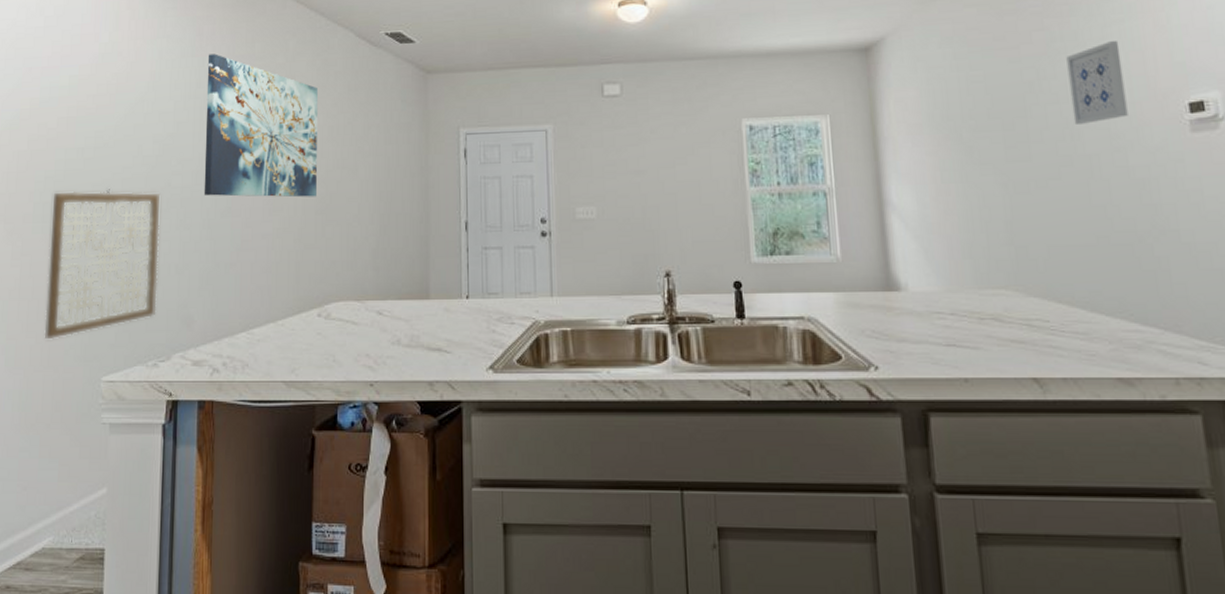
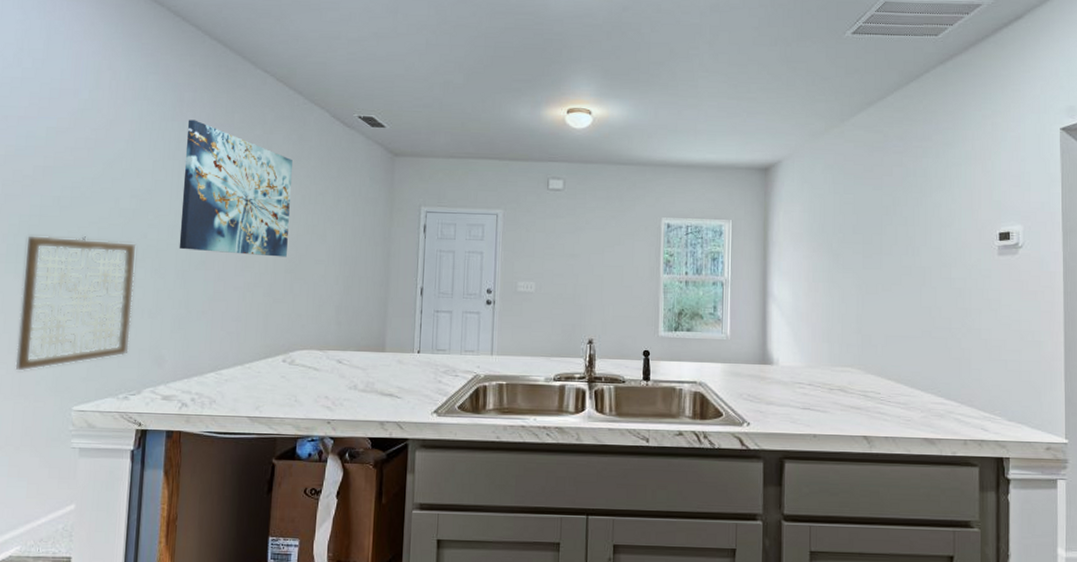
wall art: present [1066,41,1128,124] -> none [916,180,956,243]

